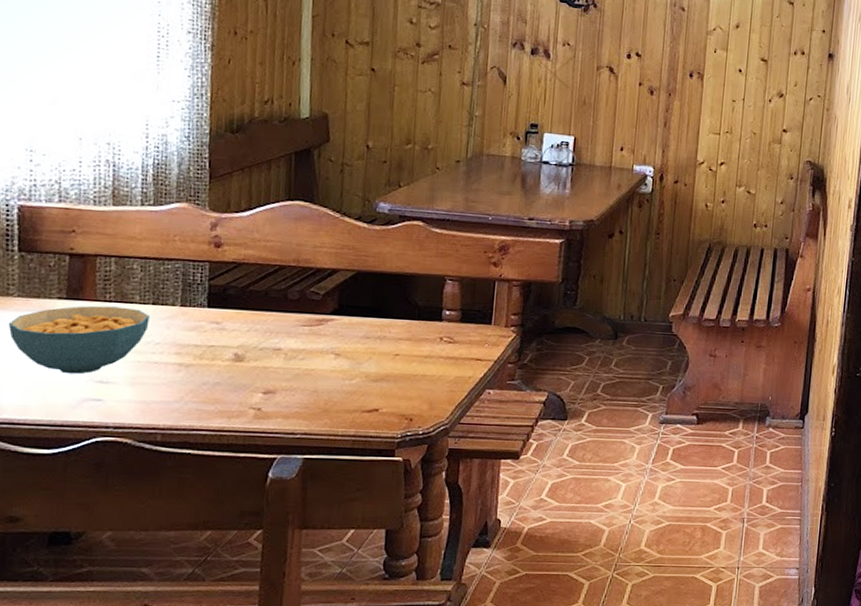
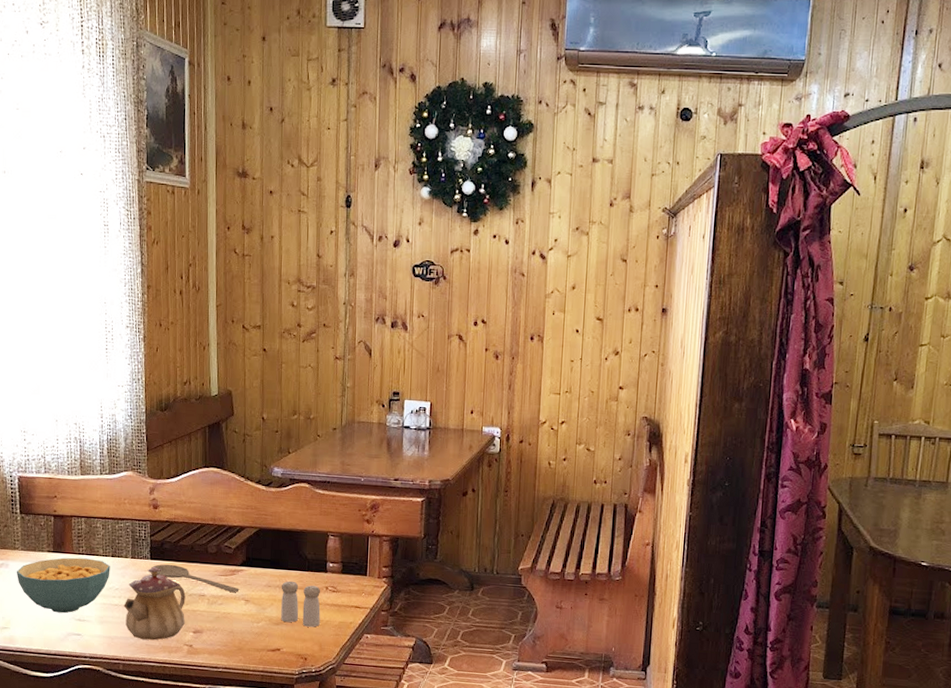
teapot: none [166,315,255,404] -> present [124,566,186,640]
wooden spoon: none [208,313,328,346] -> present [151,564,240,593]
salt and pepper shaker: none [381,331,433,383] -> present [281,581,321,627]

